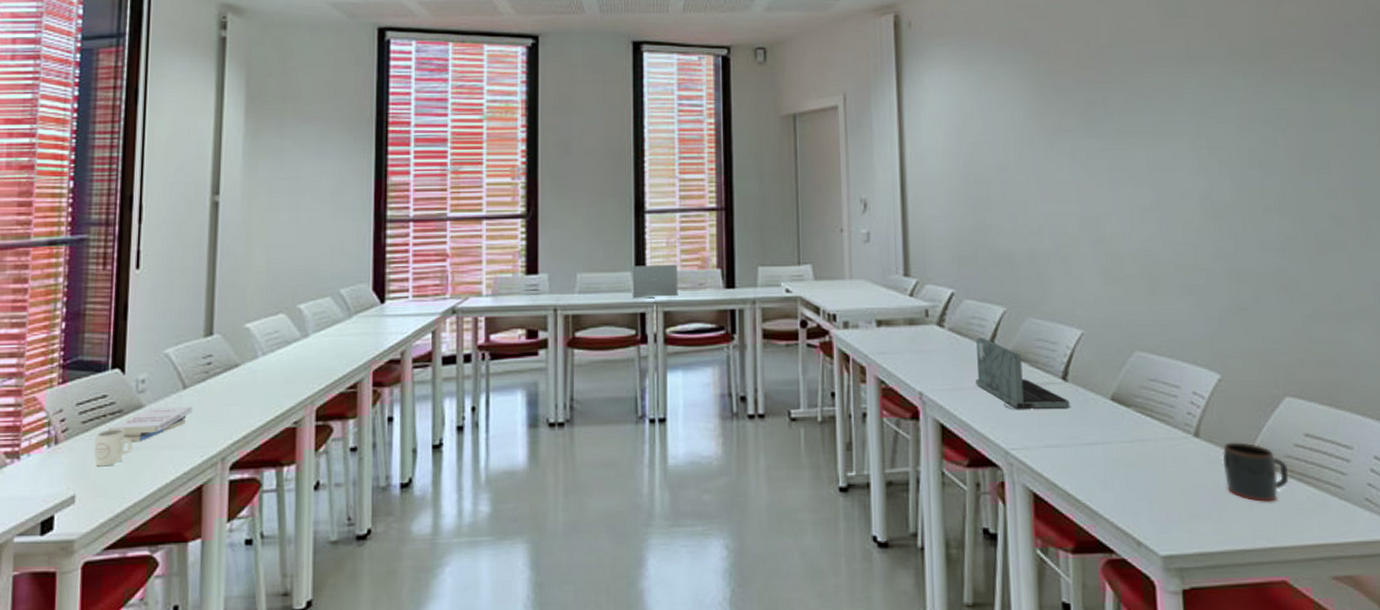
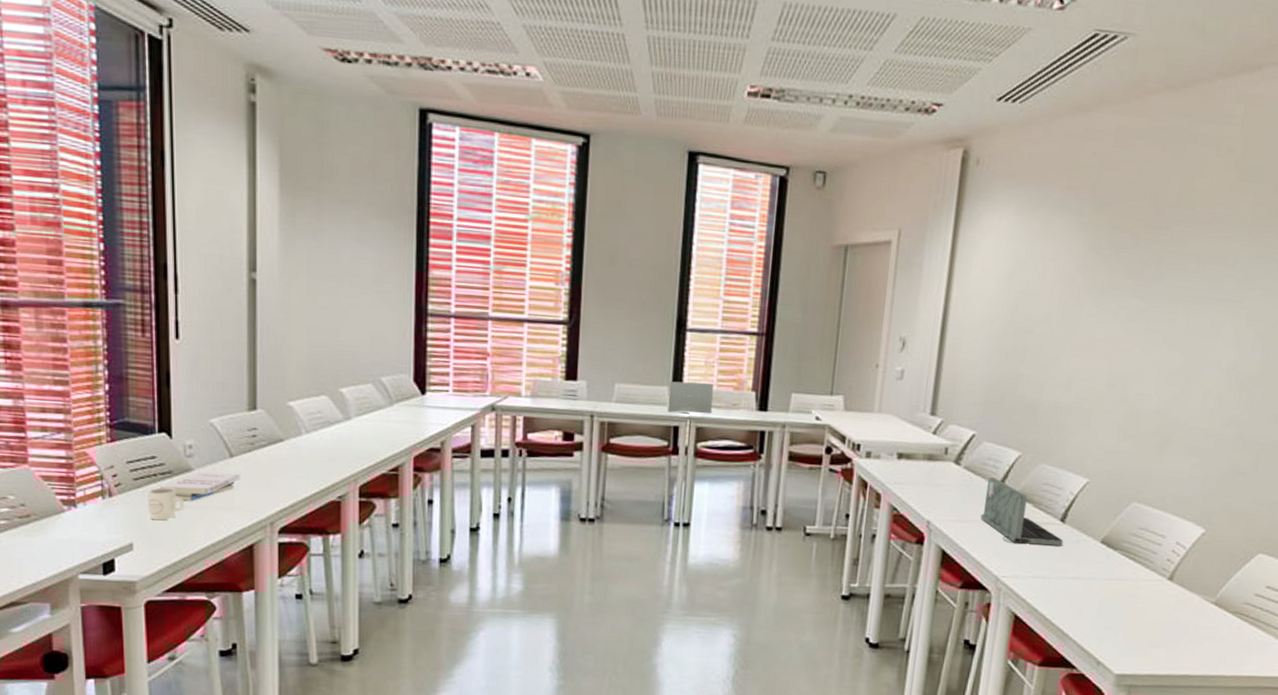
mug: present [1223,442,1289,502] -> none [1186,587,1244,639]

